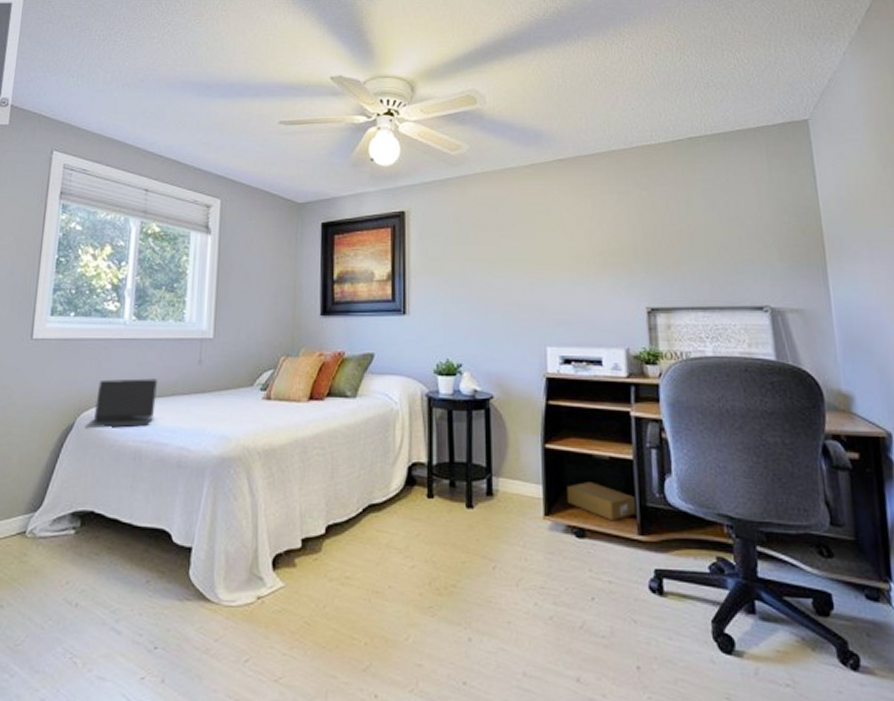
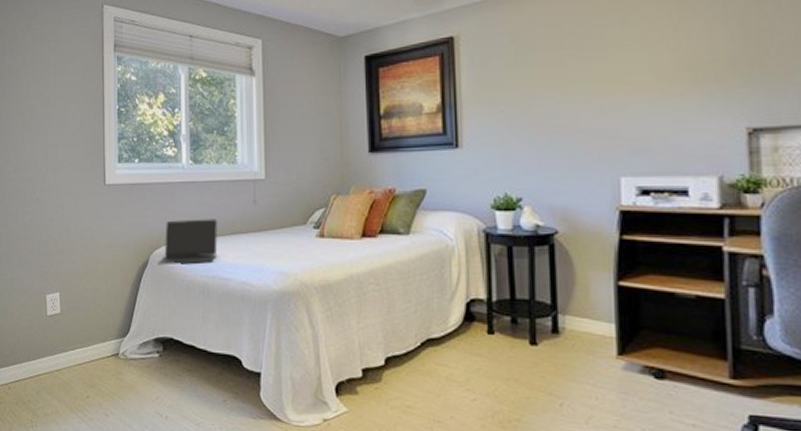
box: present [566,482,637,521] -> none [643,322,728,364]

